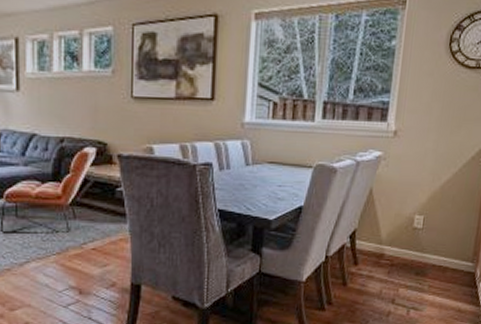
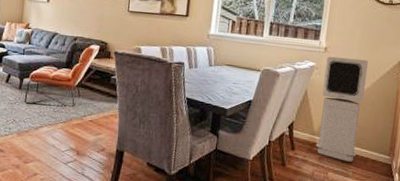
air purifier: none [384,142,450,274] -> present [316,56,369,162]

